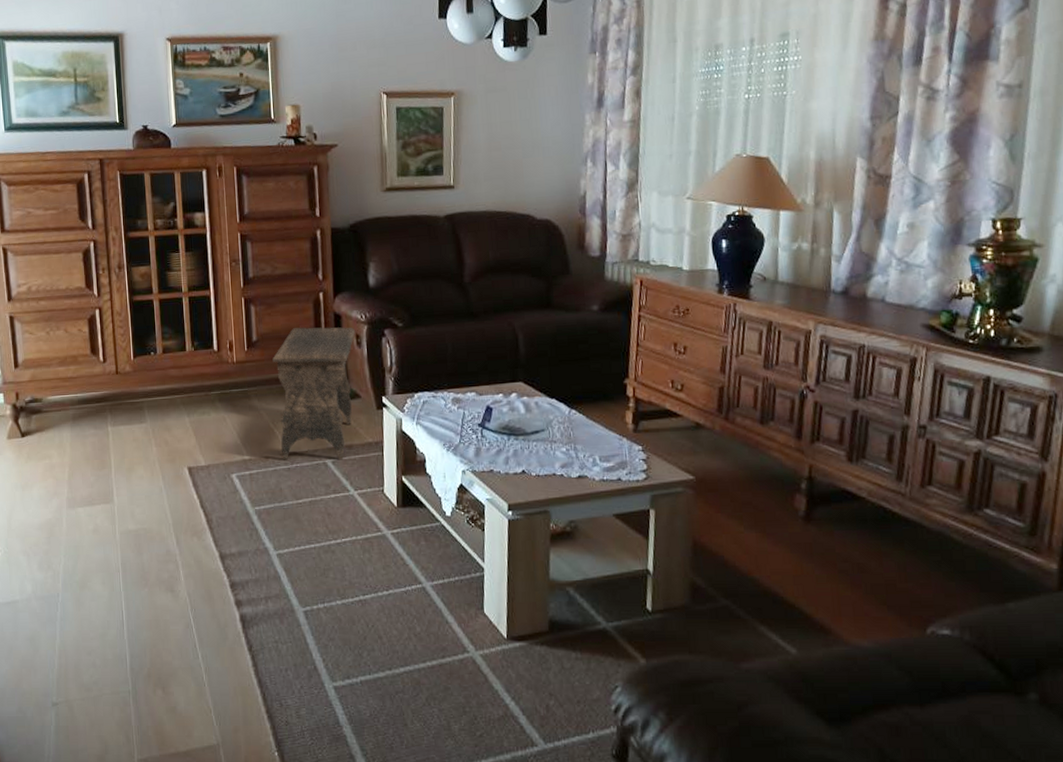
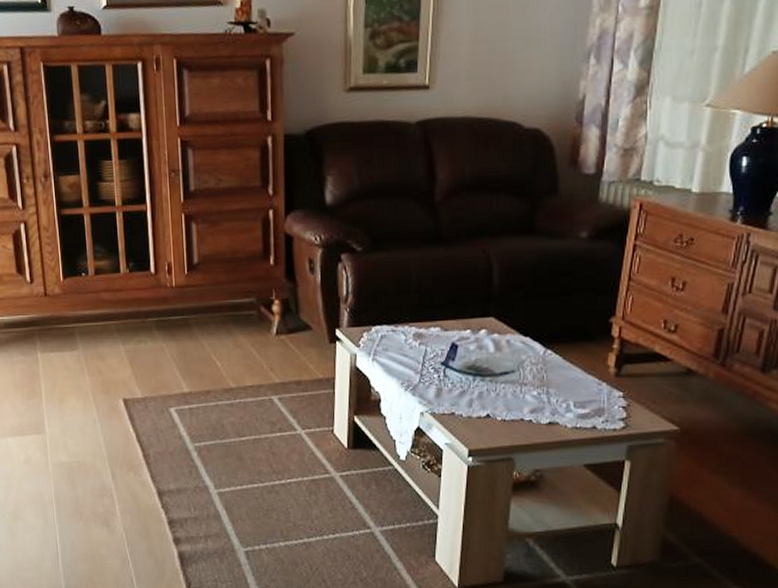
footstool: present [272,327,356,461] -> none [215,249,309,397]

